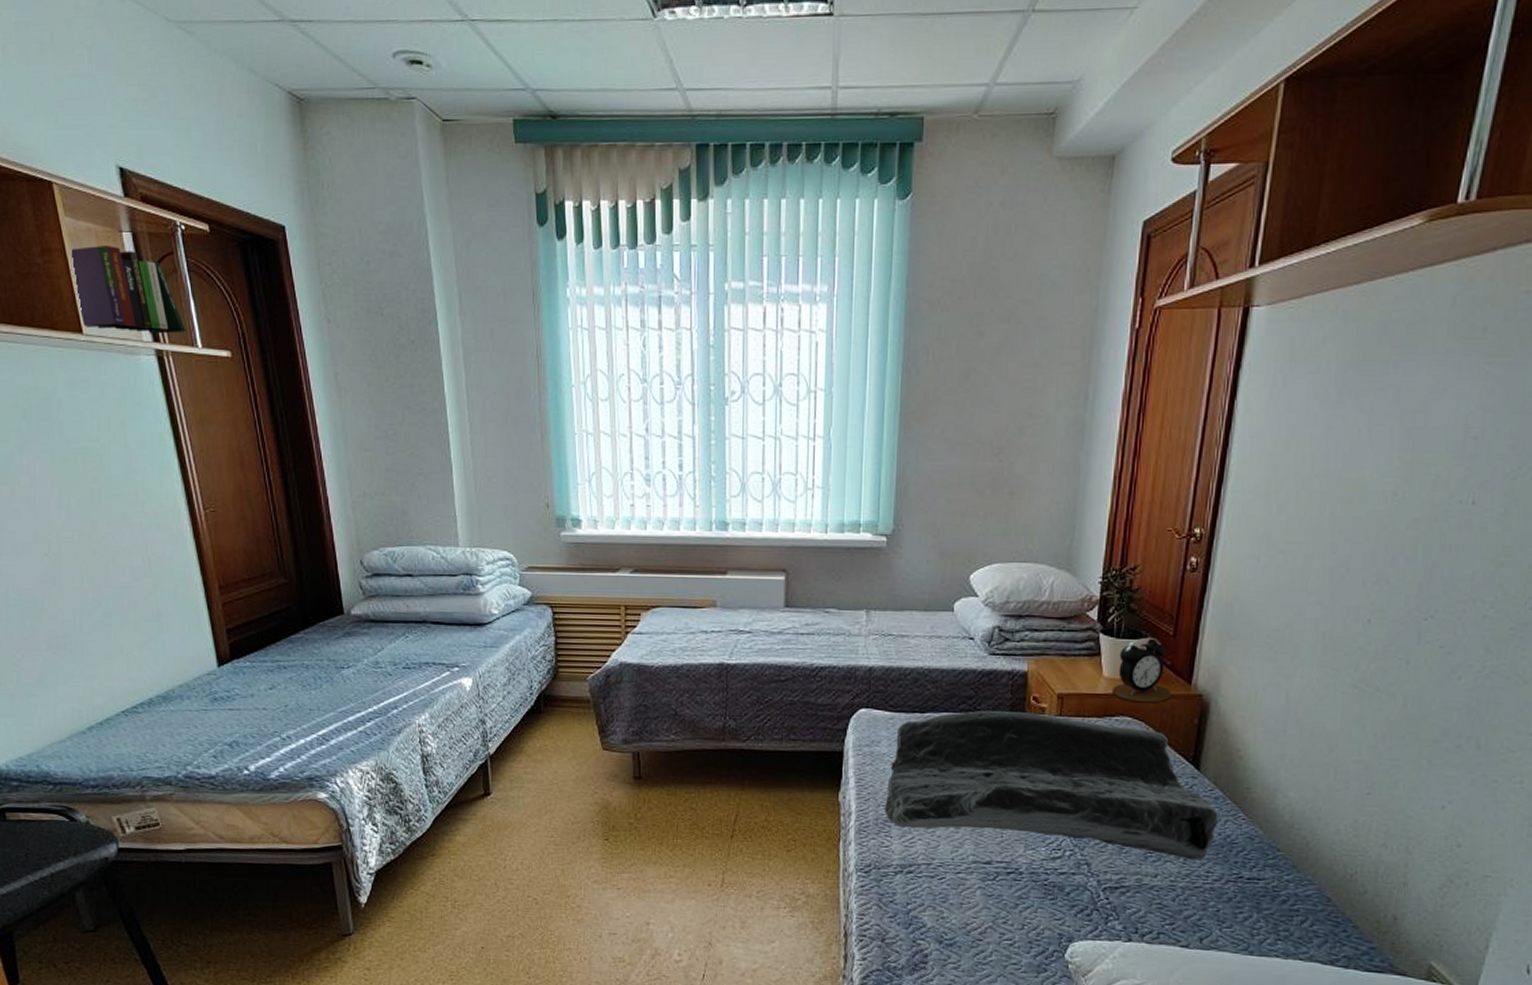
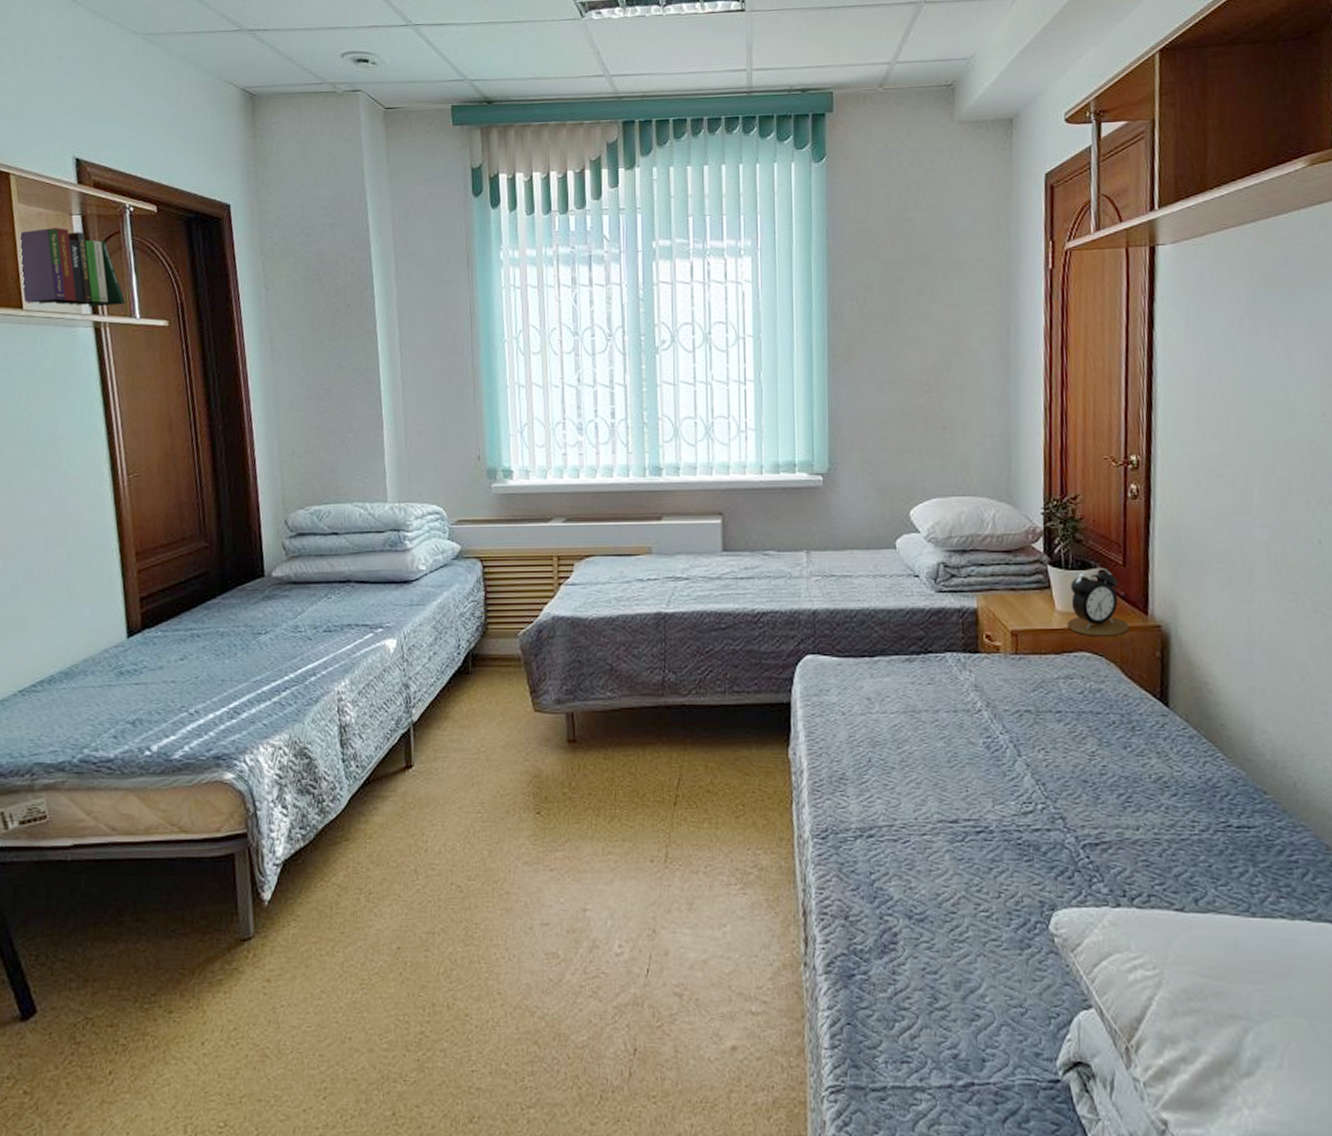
towel: present [884,710,1219,861] -> none [838,650,1197,809]

